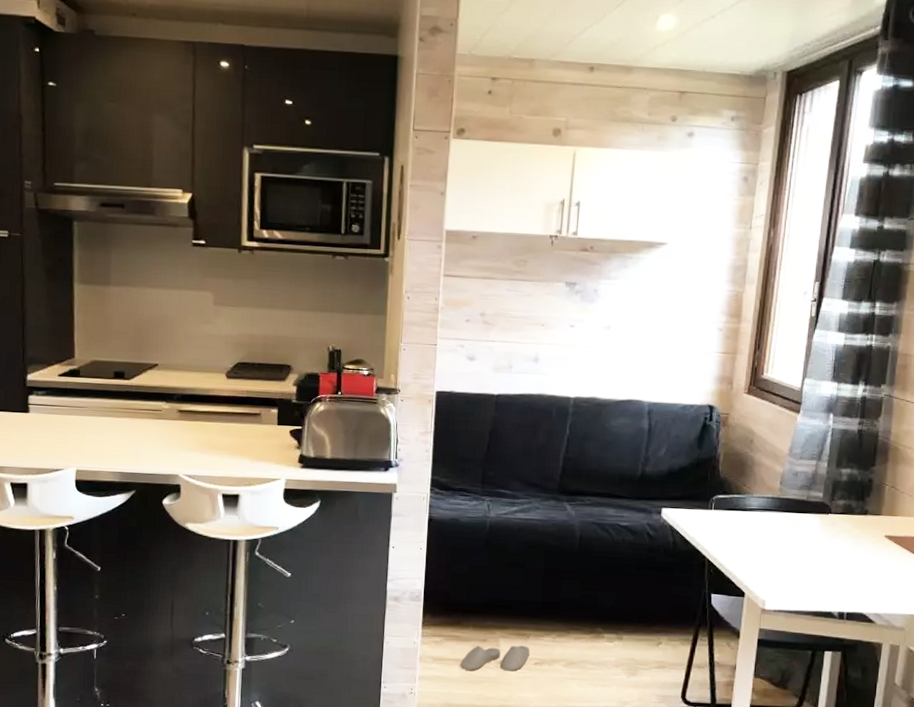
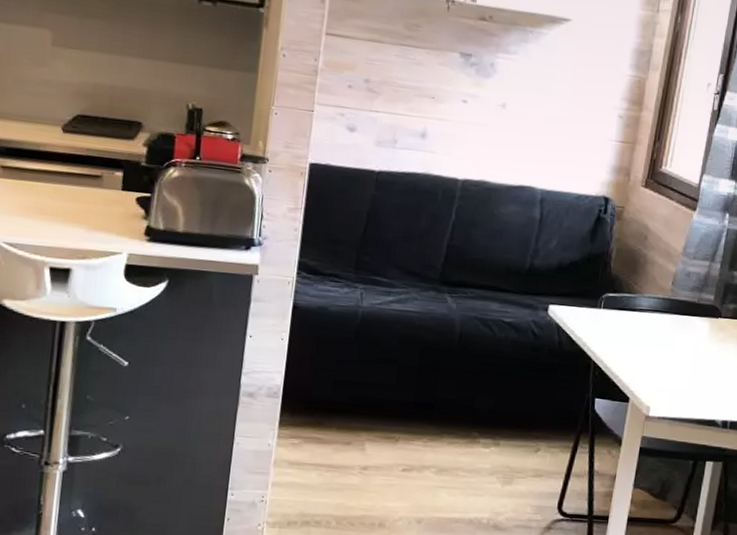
slippers: present [460,645,530,672] -> none [319,449,399,479]

